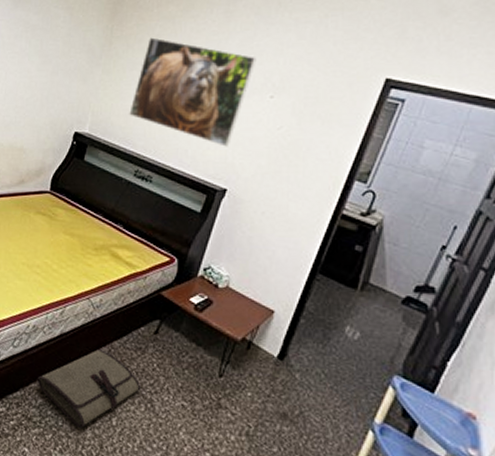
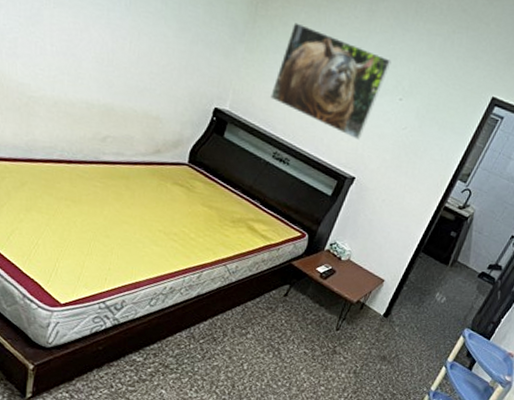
tool roll: present [37,349,141,428] -> none [174,308,271,372]

